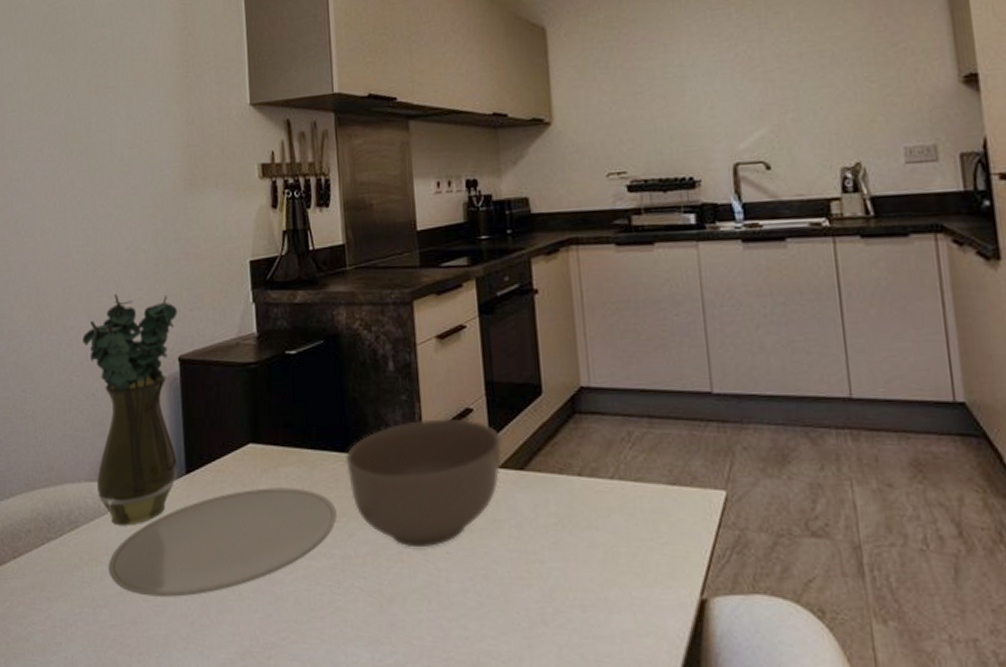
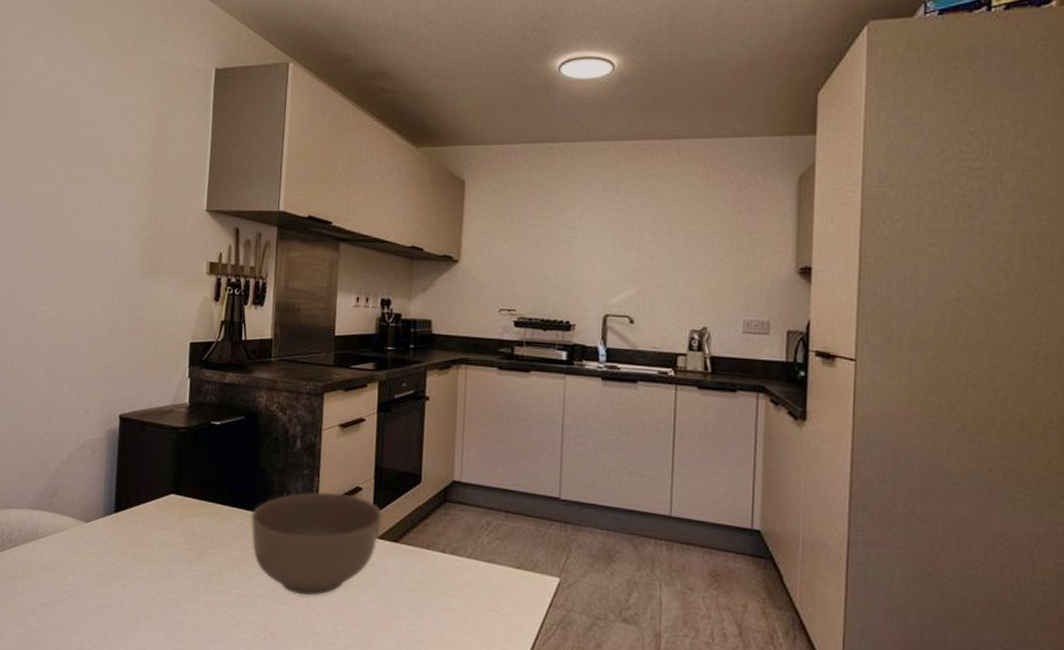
vase: present [82,294,178,526] -> none [36,356,124,549]
plate: present [108,488,337,597] -> none [39,531,238,613]

